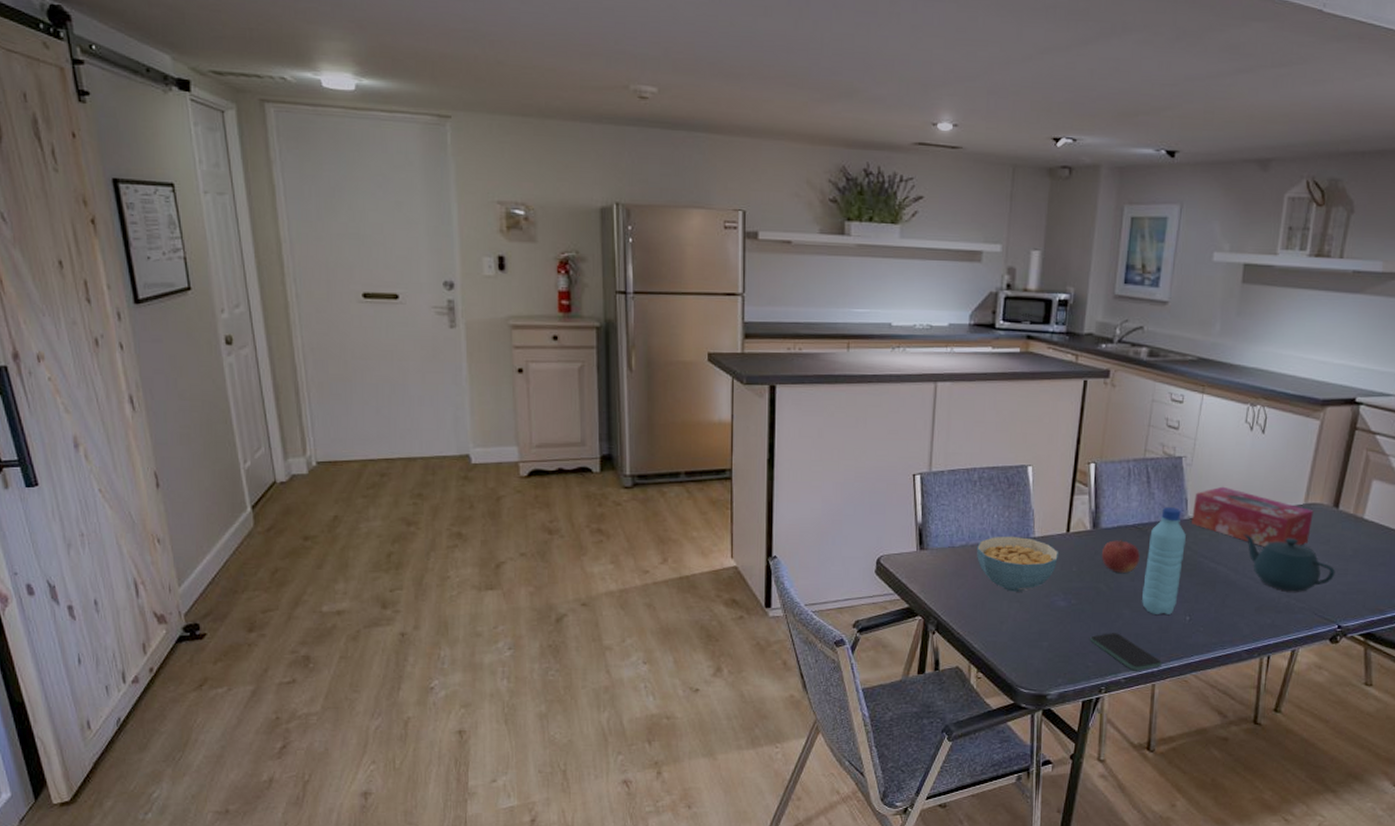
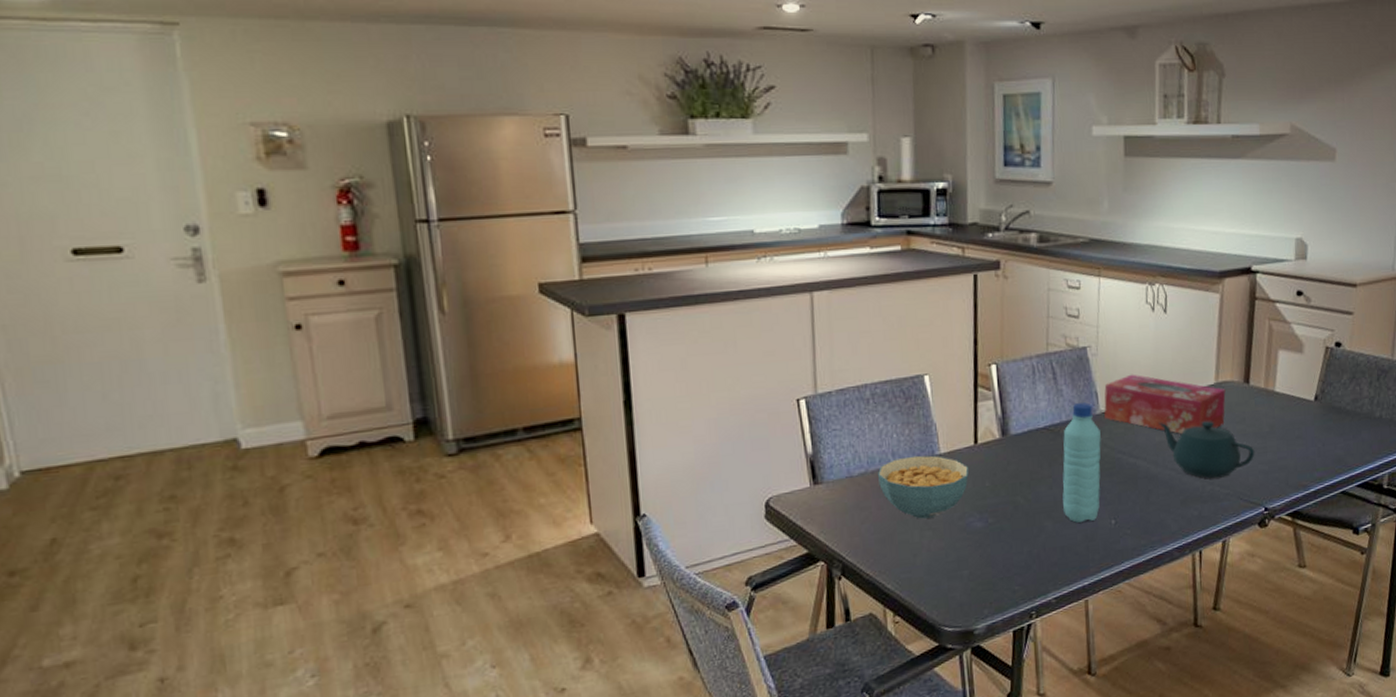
smartphone: present [1090,633,1162,671] -> none [1013,549,1092,589]
fruit: present [1101,539,1140,573] -> none [1014,444,1055,482]

